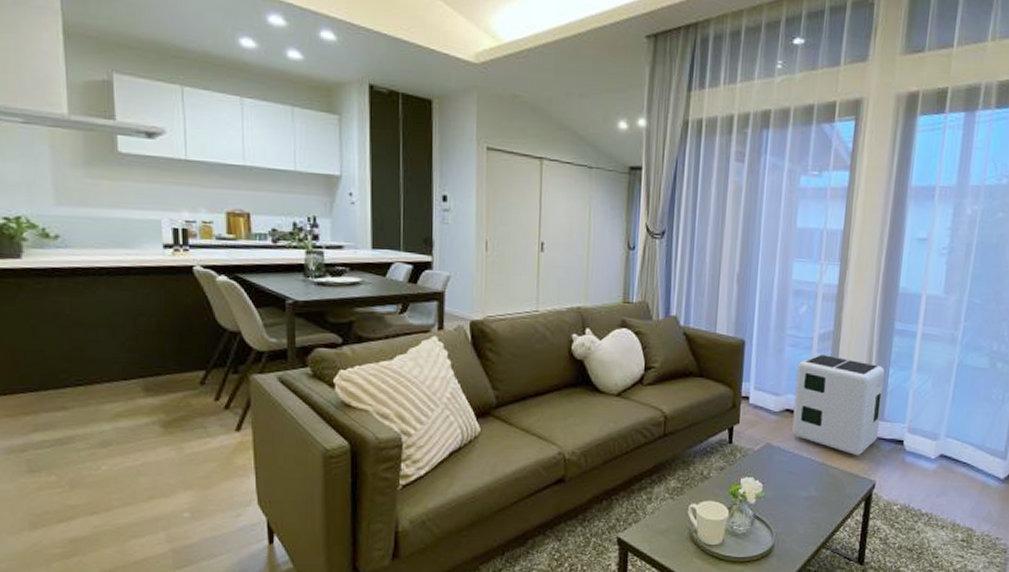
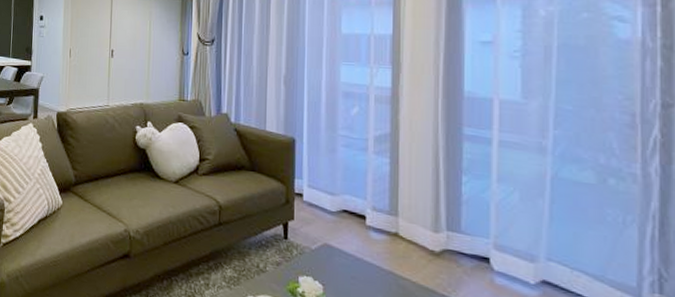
air purifier: present [792,353,886,455] -> none [352,155,457,269]

